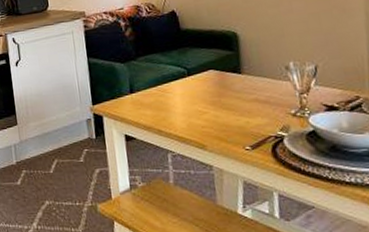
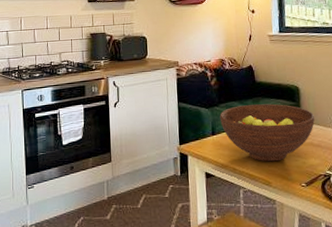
fruit bowl: none [138,54,260,122] -> present [220,104,315,162]

